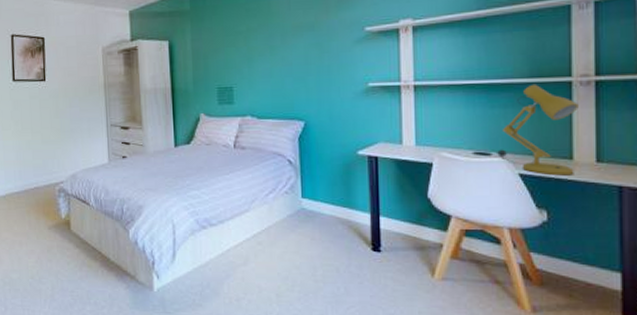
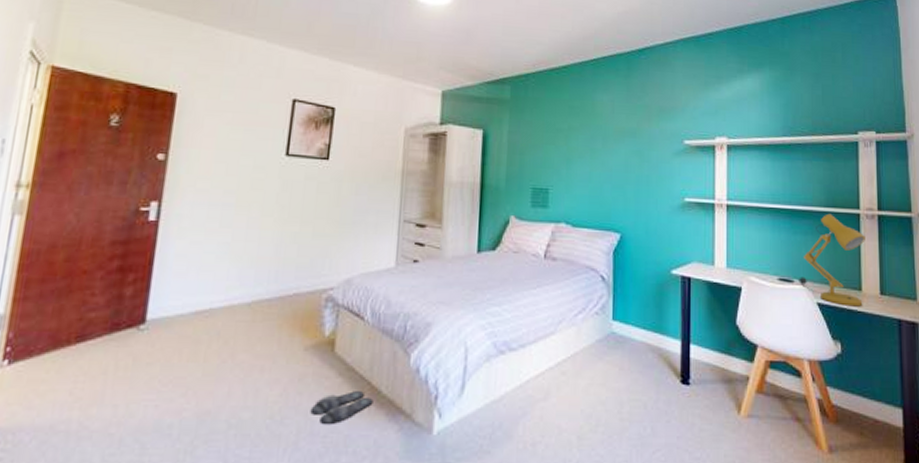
slippers: none [59,258,105,282] -> present [310,390,373,424]

